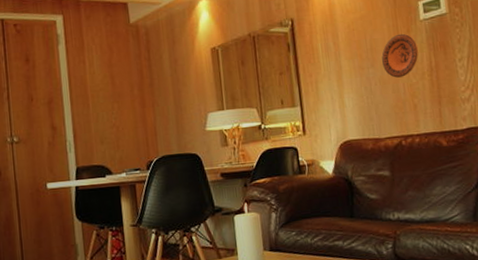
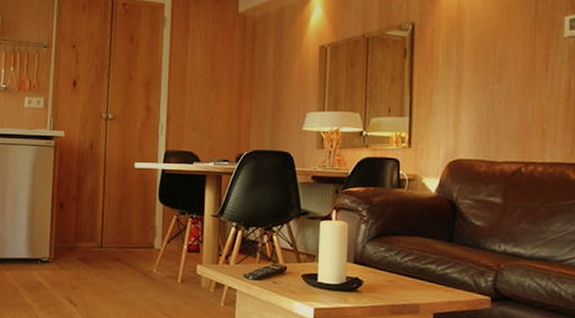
decorative plate: present [382,33,419,78] -> none [511,50,556,98]

